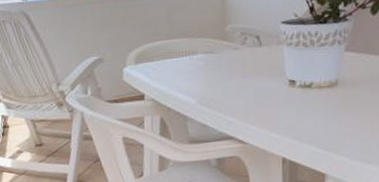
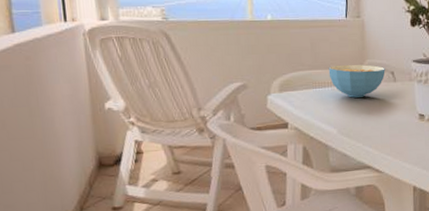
cereal bowl: none [186,30,250,66] -> present [328,64,385,98]

